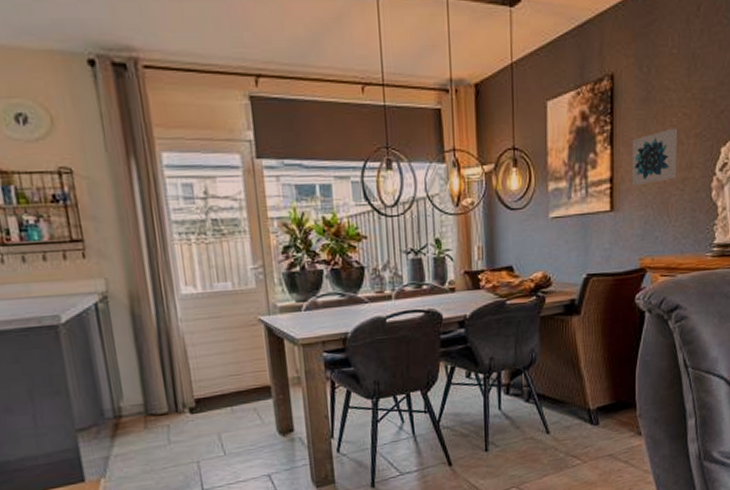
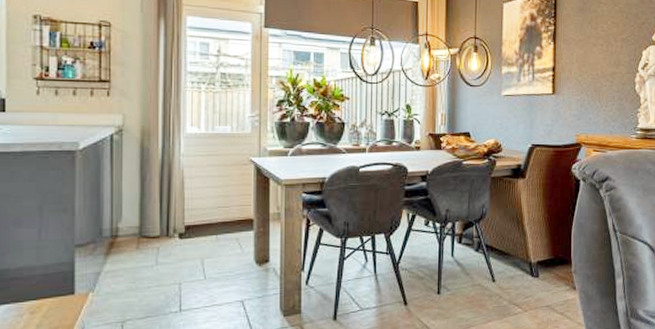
wall art: present [632,128,678,186] -> none [571,32,608,76]

